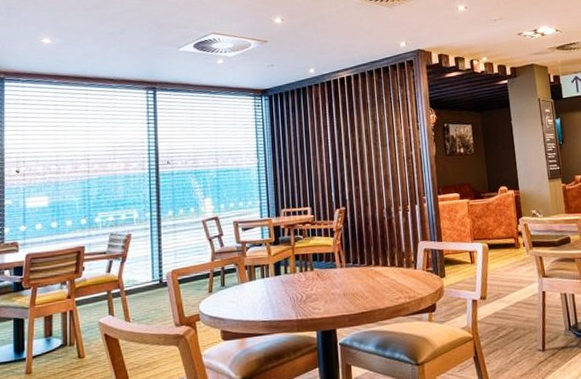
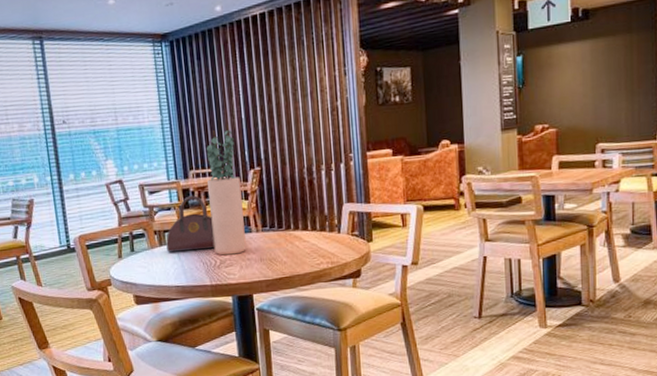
handbag: none [256,232,302,287] -> present [166,195,215,253]
vase: none [297,168,331,290] -> present [206,124,246,256]

